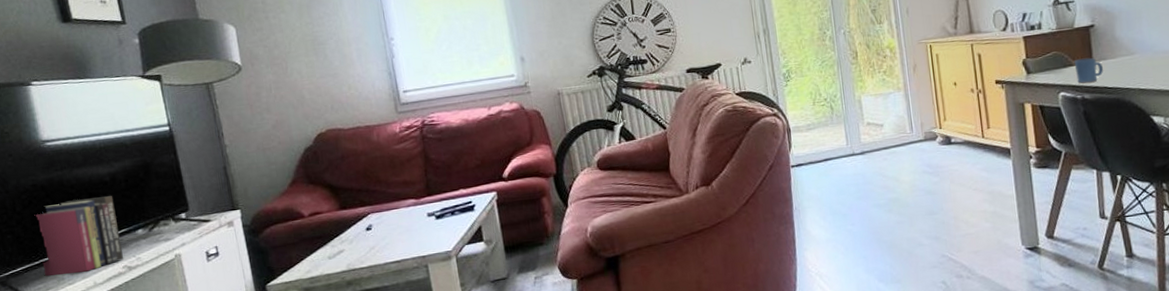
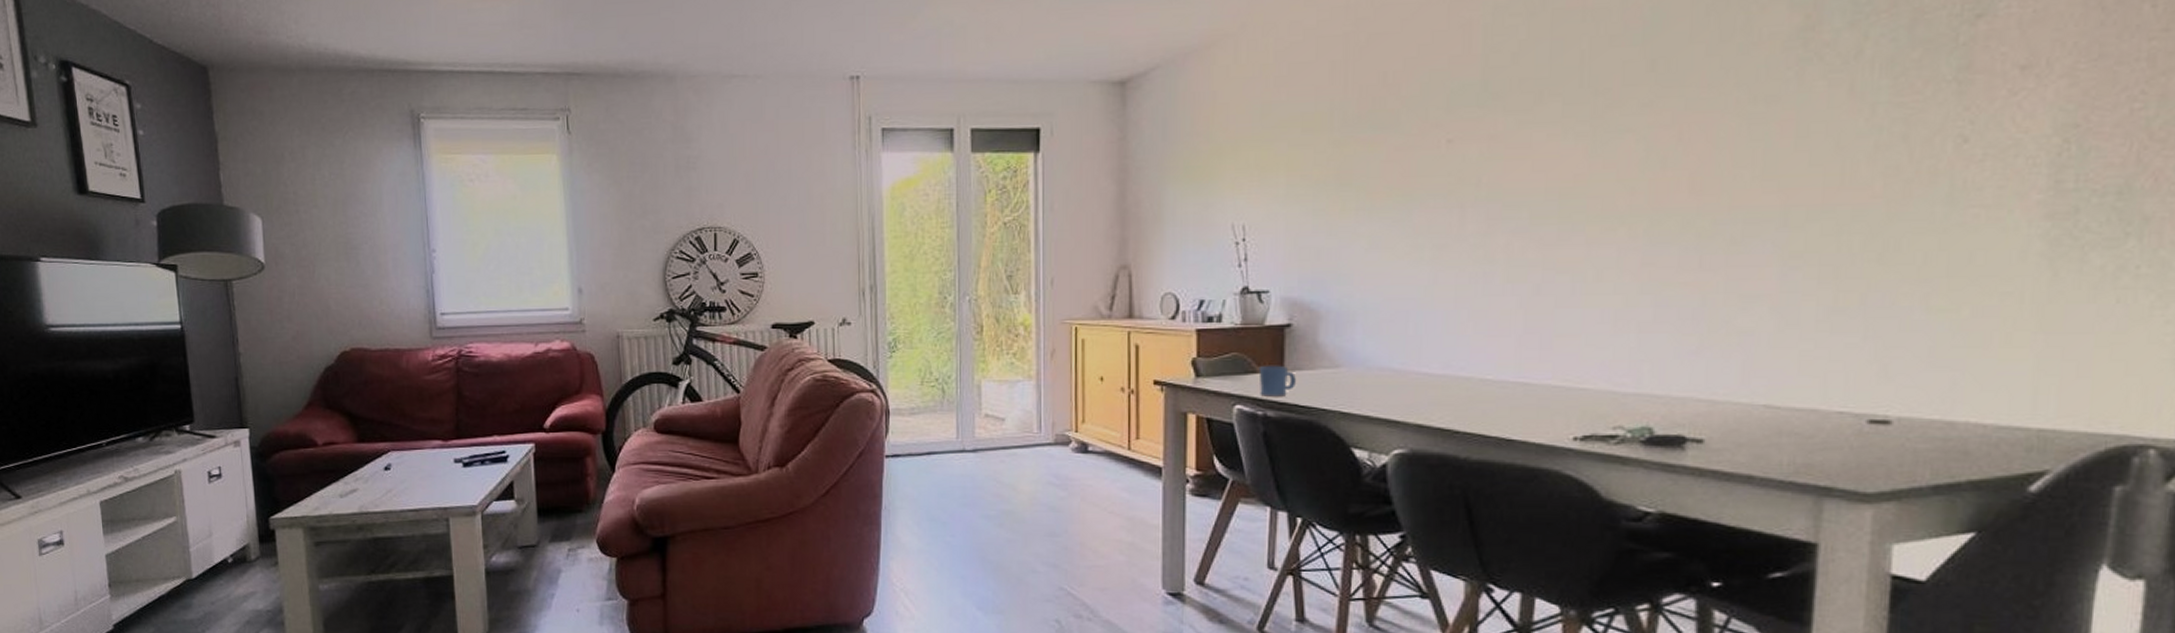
books: present [34,196,123,276] -> none [31,396,120,478]

